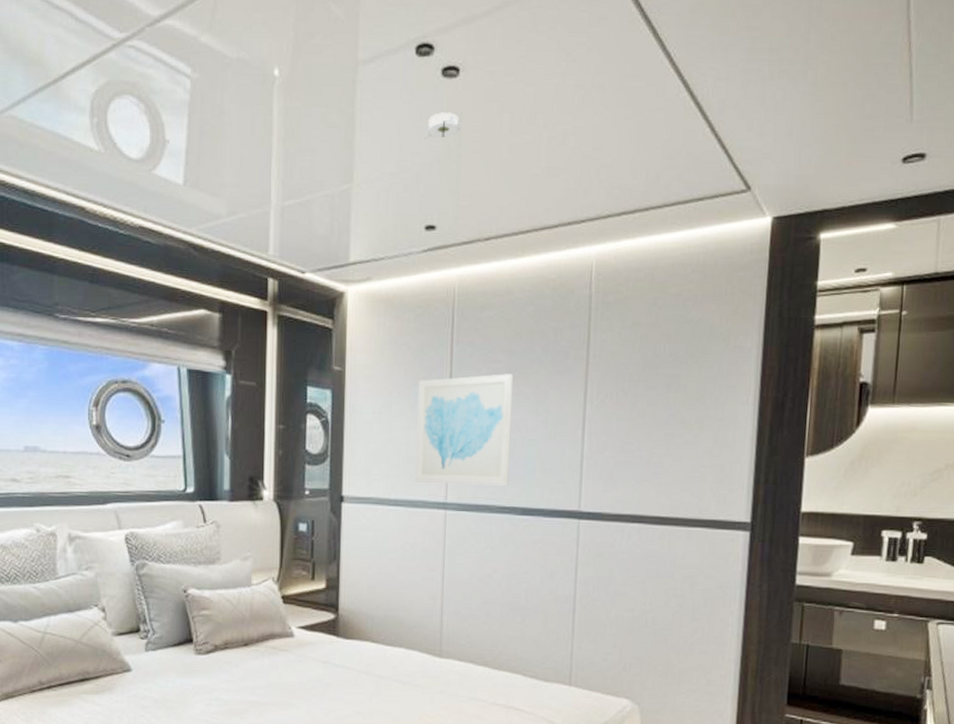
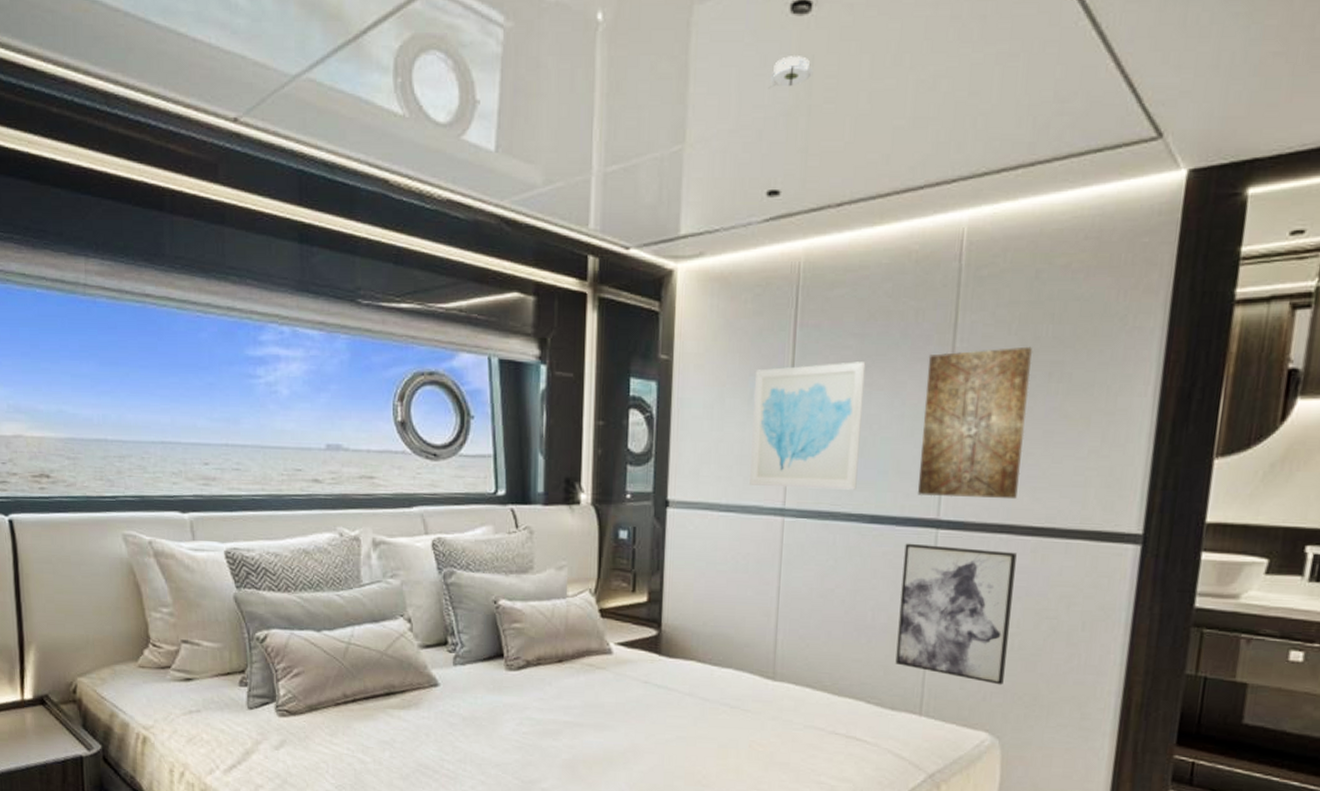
wall art: none [547,532,647,657] -> present [895,543,1017,685]
wall art: none [562,362,654,493] -> present [918,346,1033,500]

